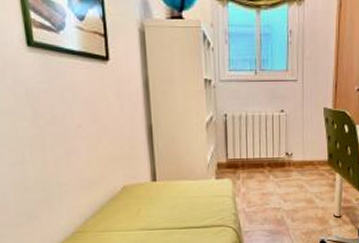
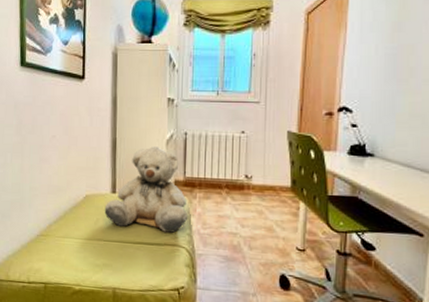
teddy bear: none [145,130,233,215] -> present [104,146,188,233]

